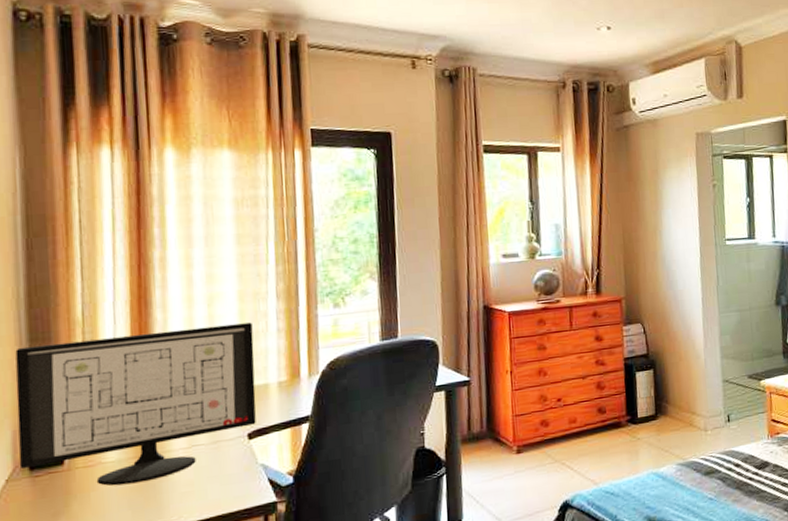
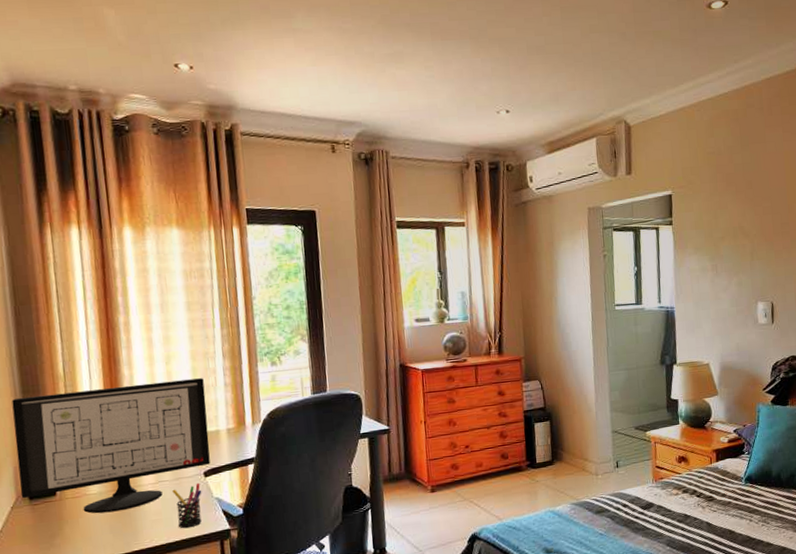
pen holder: none [208,446,245,502] -> present [172,482,202,529]

